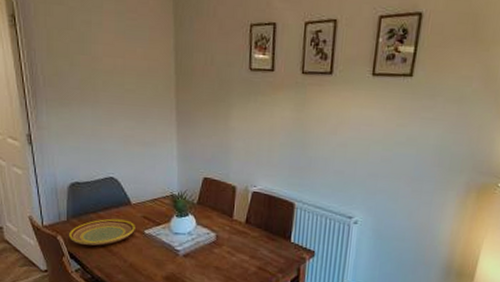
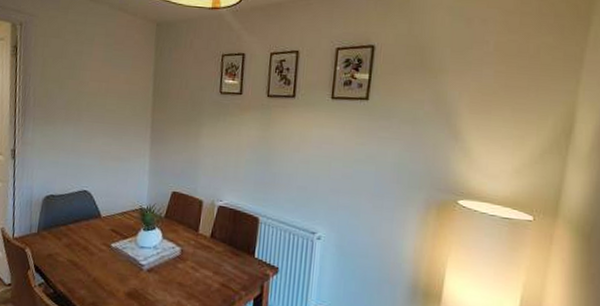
plate: present [69,218,135,246] -> none [37,231,103,260]

